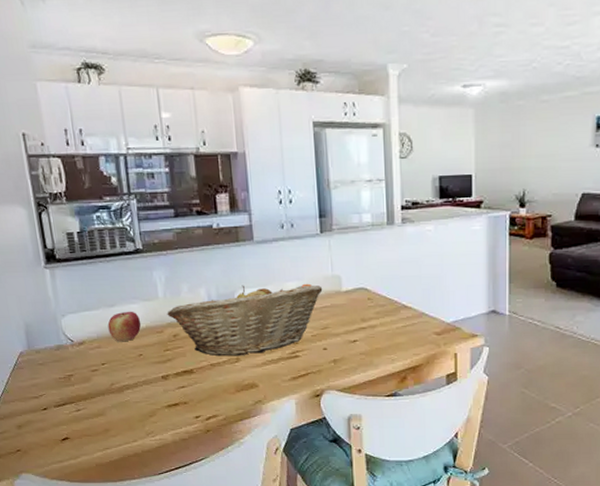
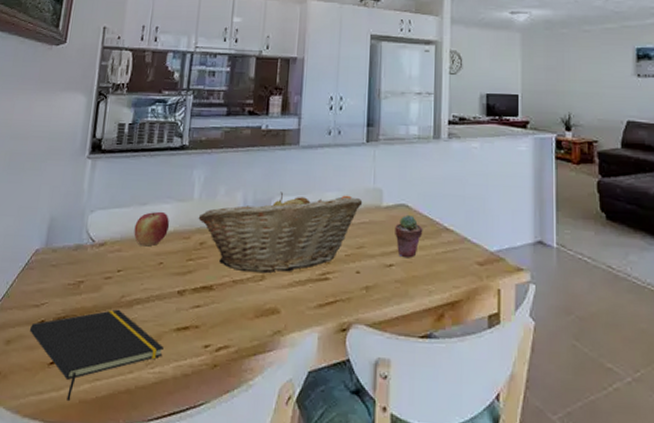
notepad: none [35,394,160,466] -> present [30,309,164,402]
potted succulent: none [356,296,383,334] -> present [395,214,423,258]

